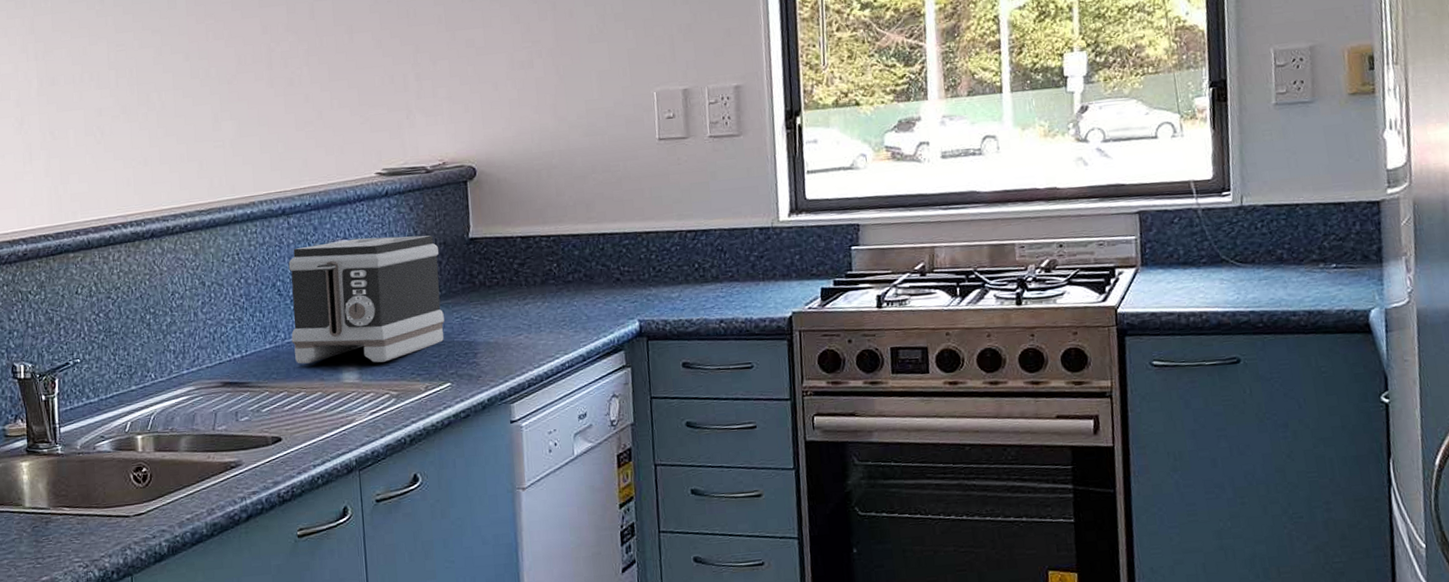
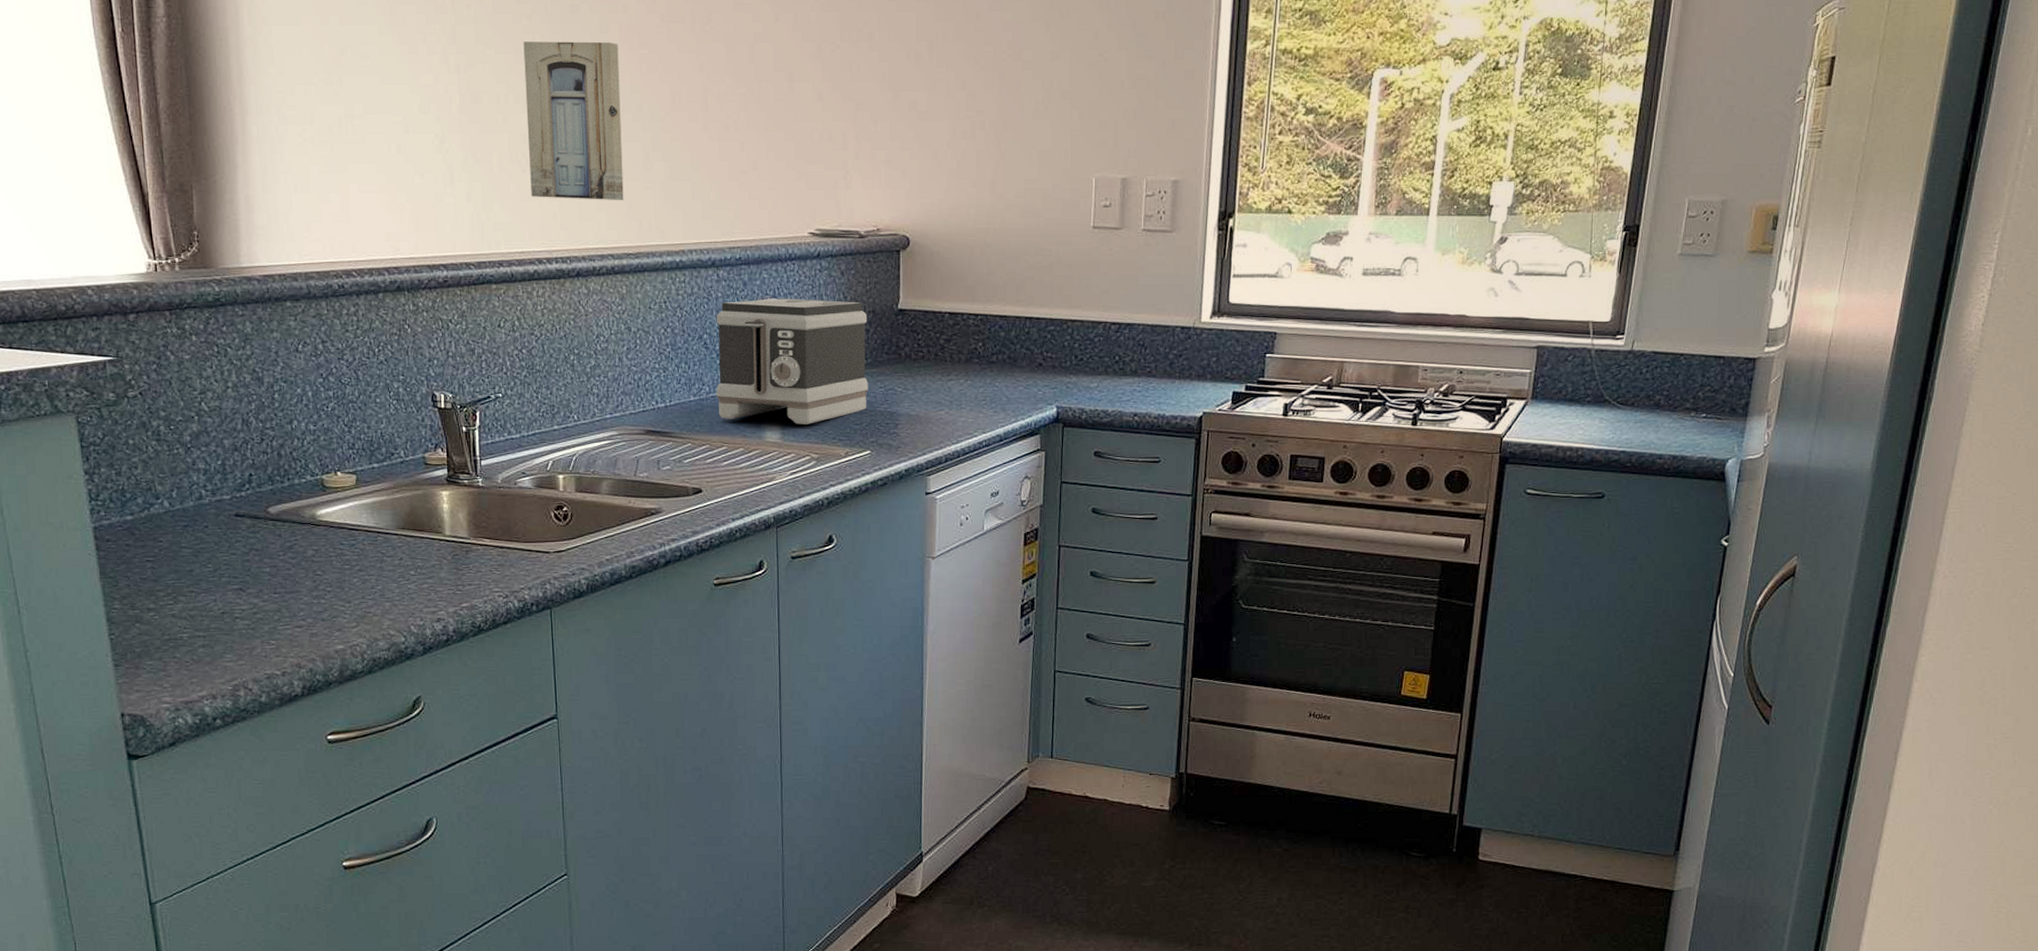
wall art: none [97,16,195,167] -> present [523,41,624,201]

